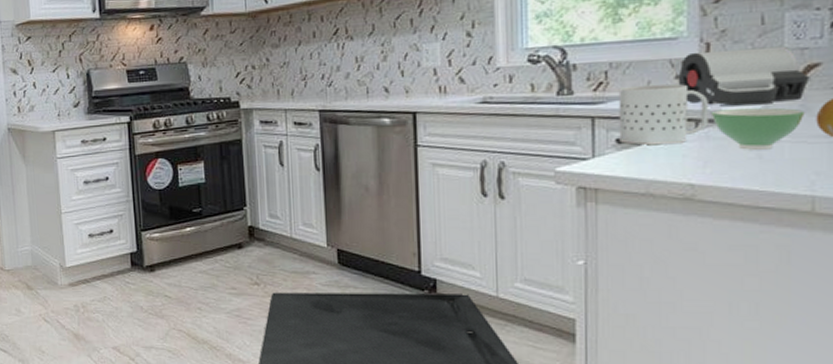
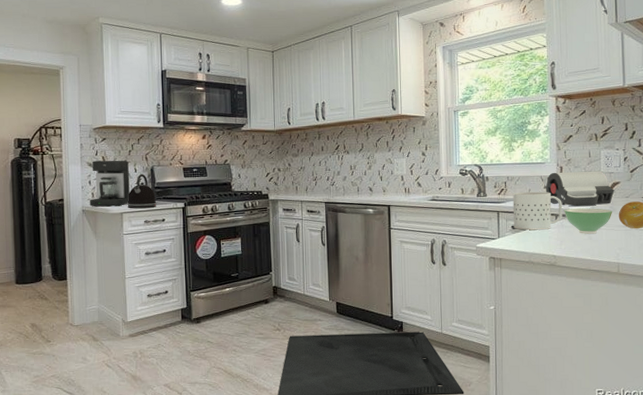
coffee maker: none [16,63,62,123] -> present [90,160,130,207]
kettle: none [59,80,96,126] -> present [127,174,157,209]

